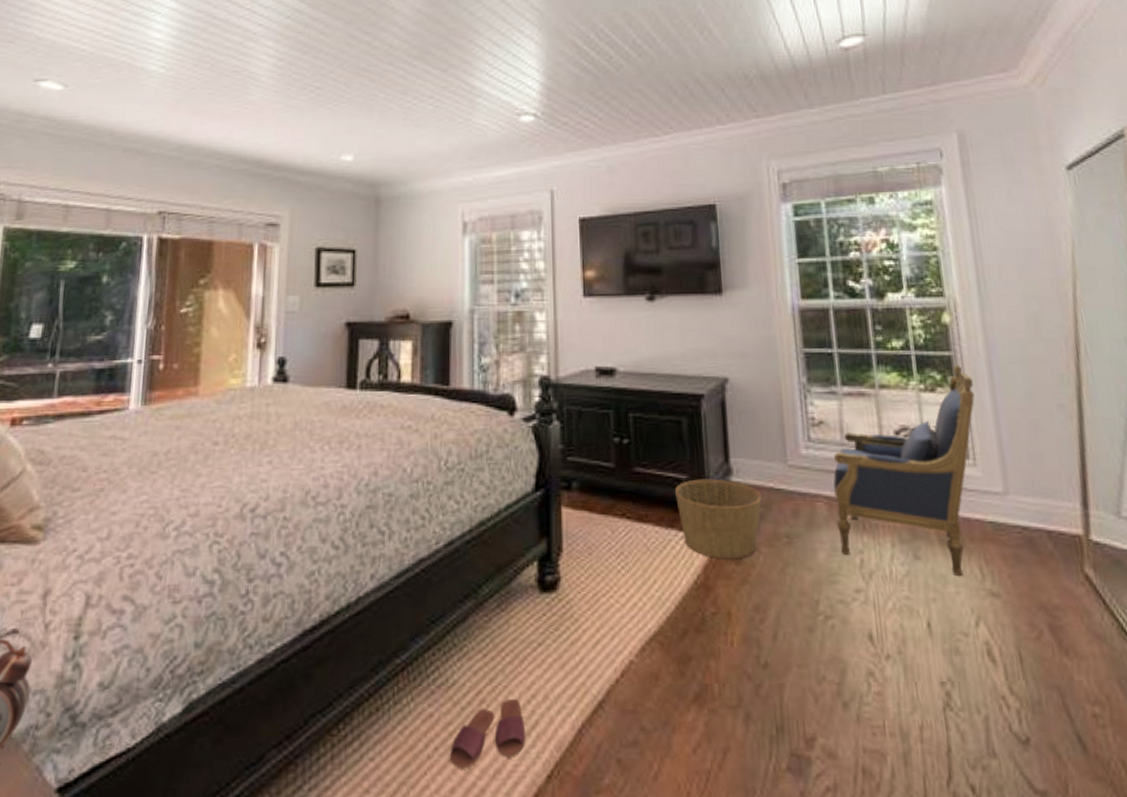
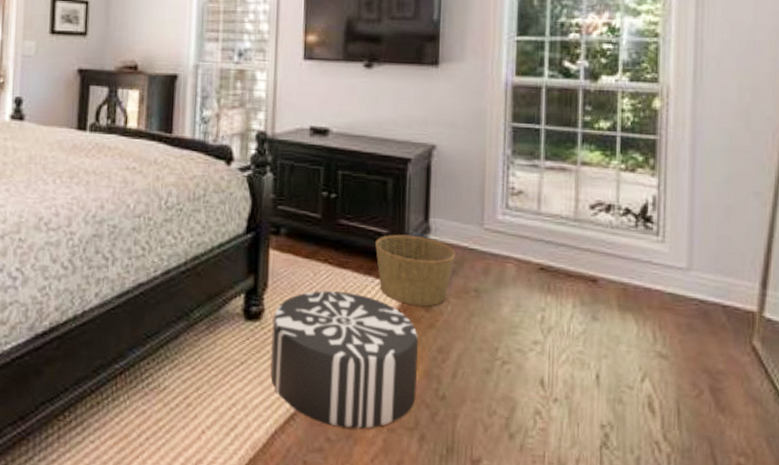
slippers: present [450,699,526,768] -> none [159,405,226,456]
pouf: none [570,550,736,714] -> present [270,291,418,429]
armchair: present [833,364,975,577] -> none [523,148,674,339]

